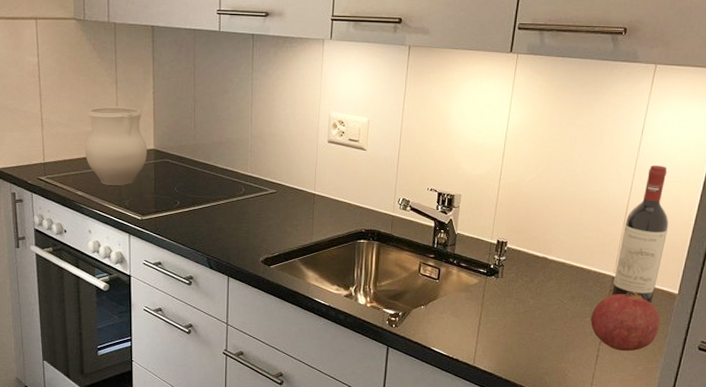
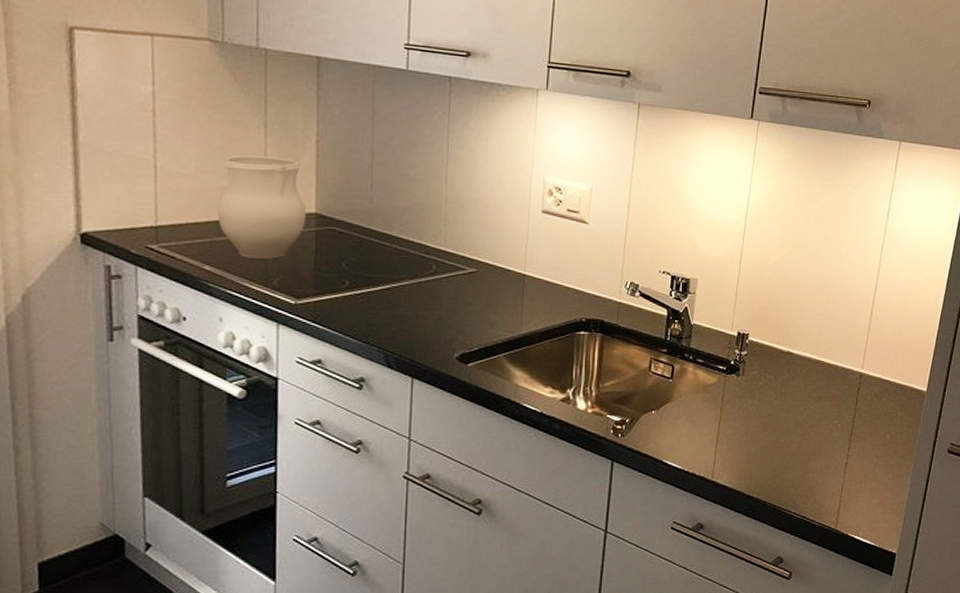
fruit: present [590,291,660,352] -> none [839,389,910,458]
wine bottle: present [611,165,669,304] -> none [860,250,916,403]

